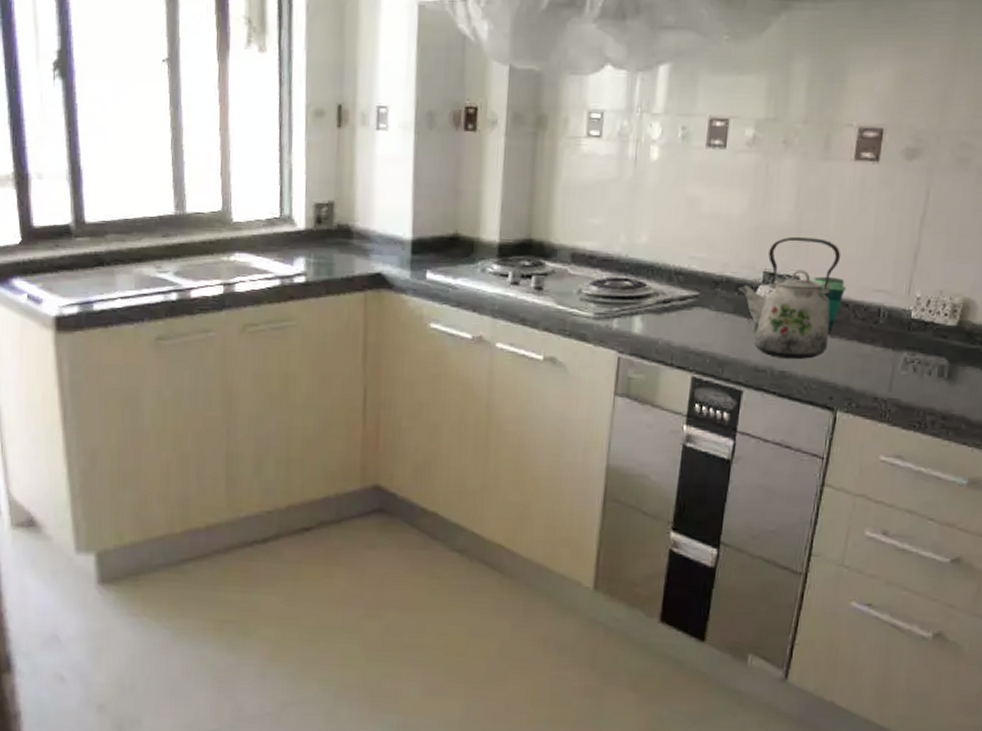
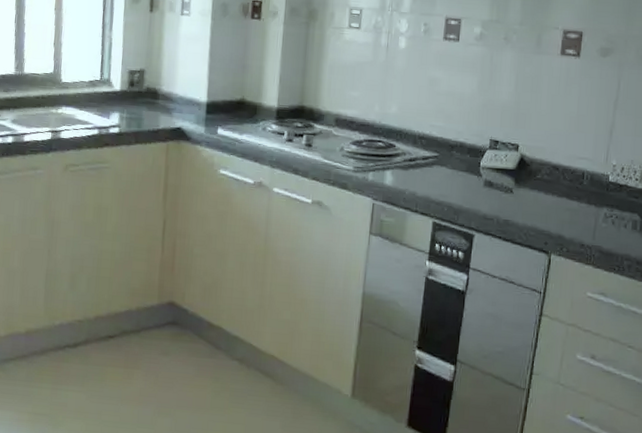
kettle: present [737,237,841,360] -> none [468,113,552,211]
cup: present [814,276,847,333] -> none [530,145,557,190]

